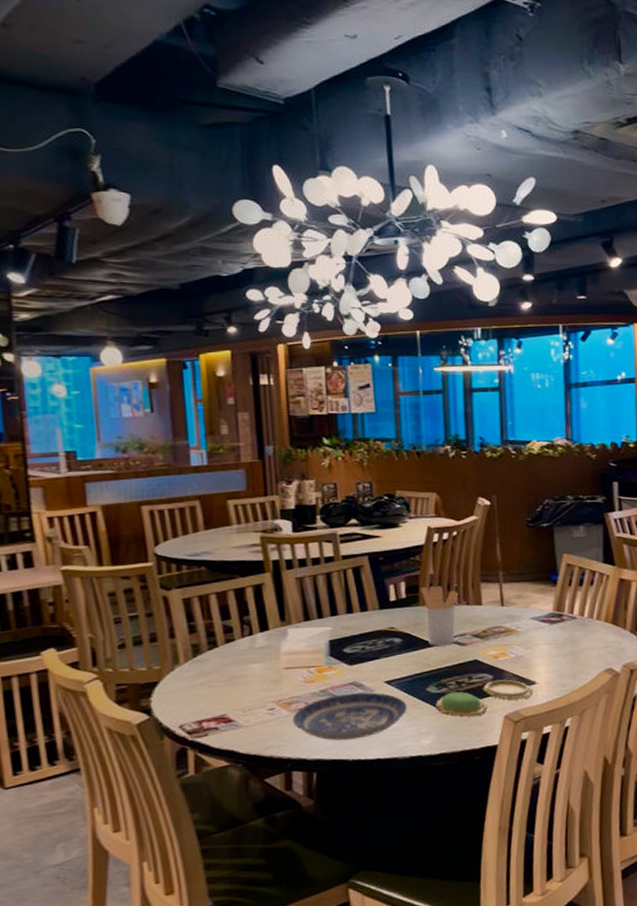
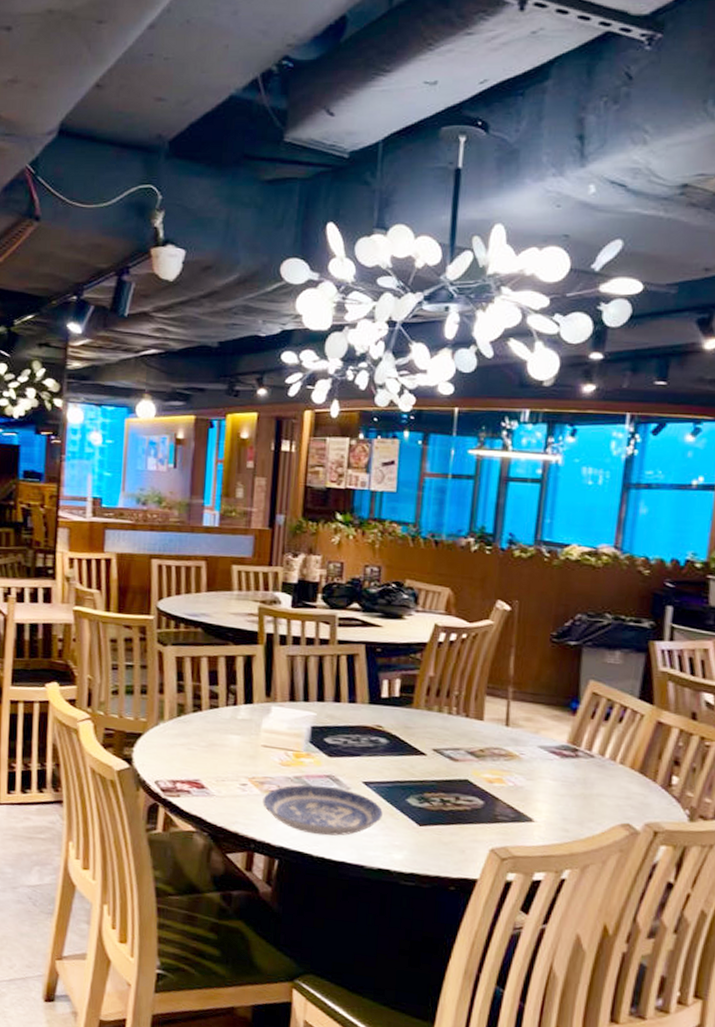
utensil holder: present [421,585,459,647] -> none [416,688,459,757]
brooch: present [436,679,534,716] -> none [414,807,530,841]

